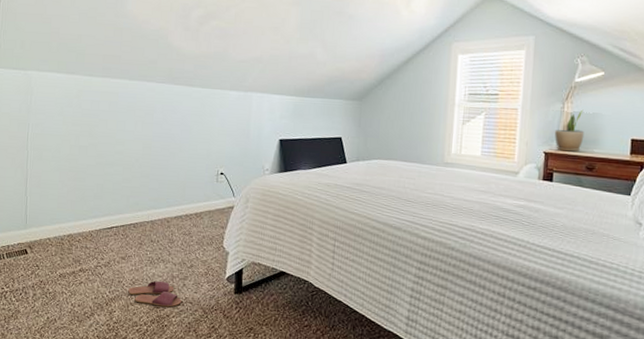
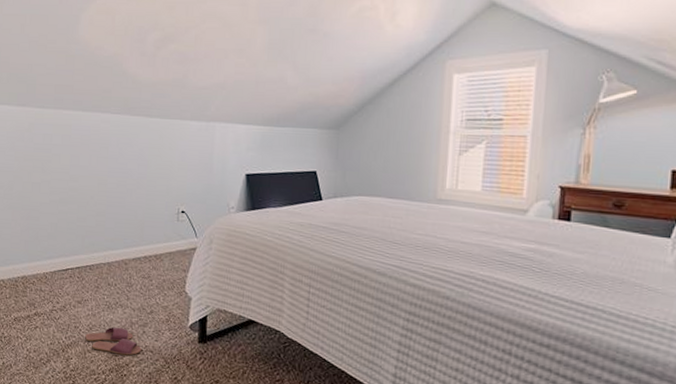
potted plant: present [554,109,585,152] -> none [572,135,611,186]

